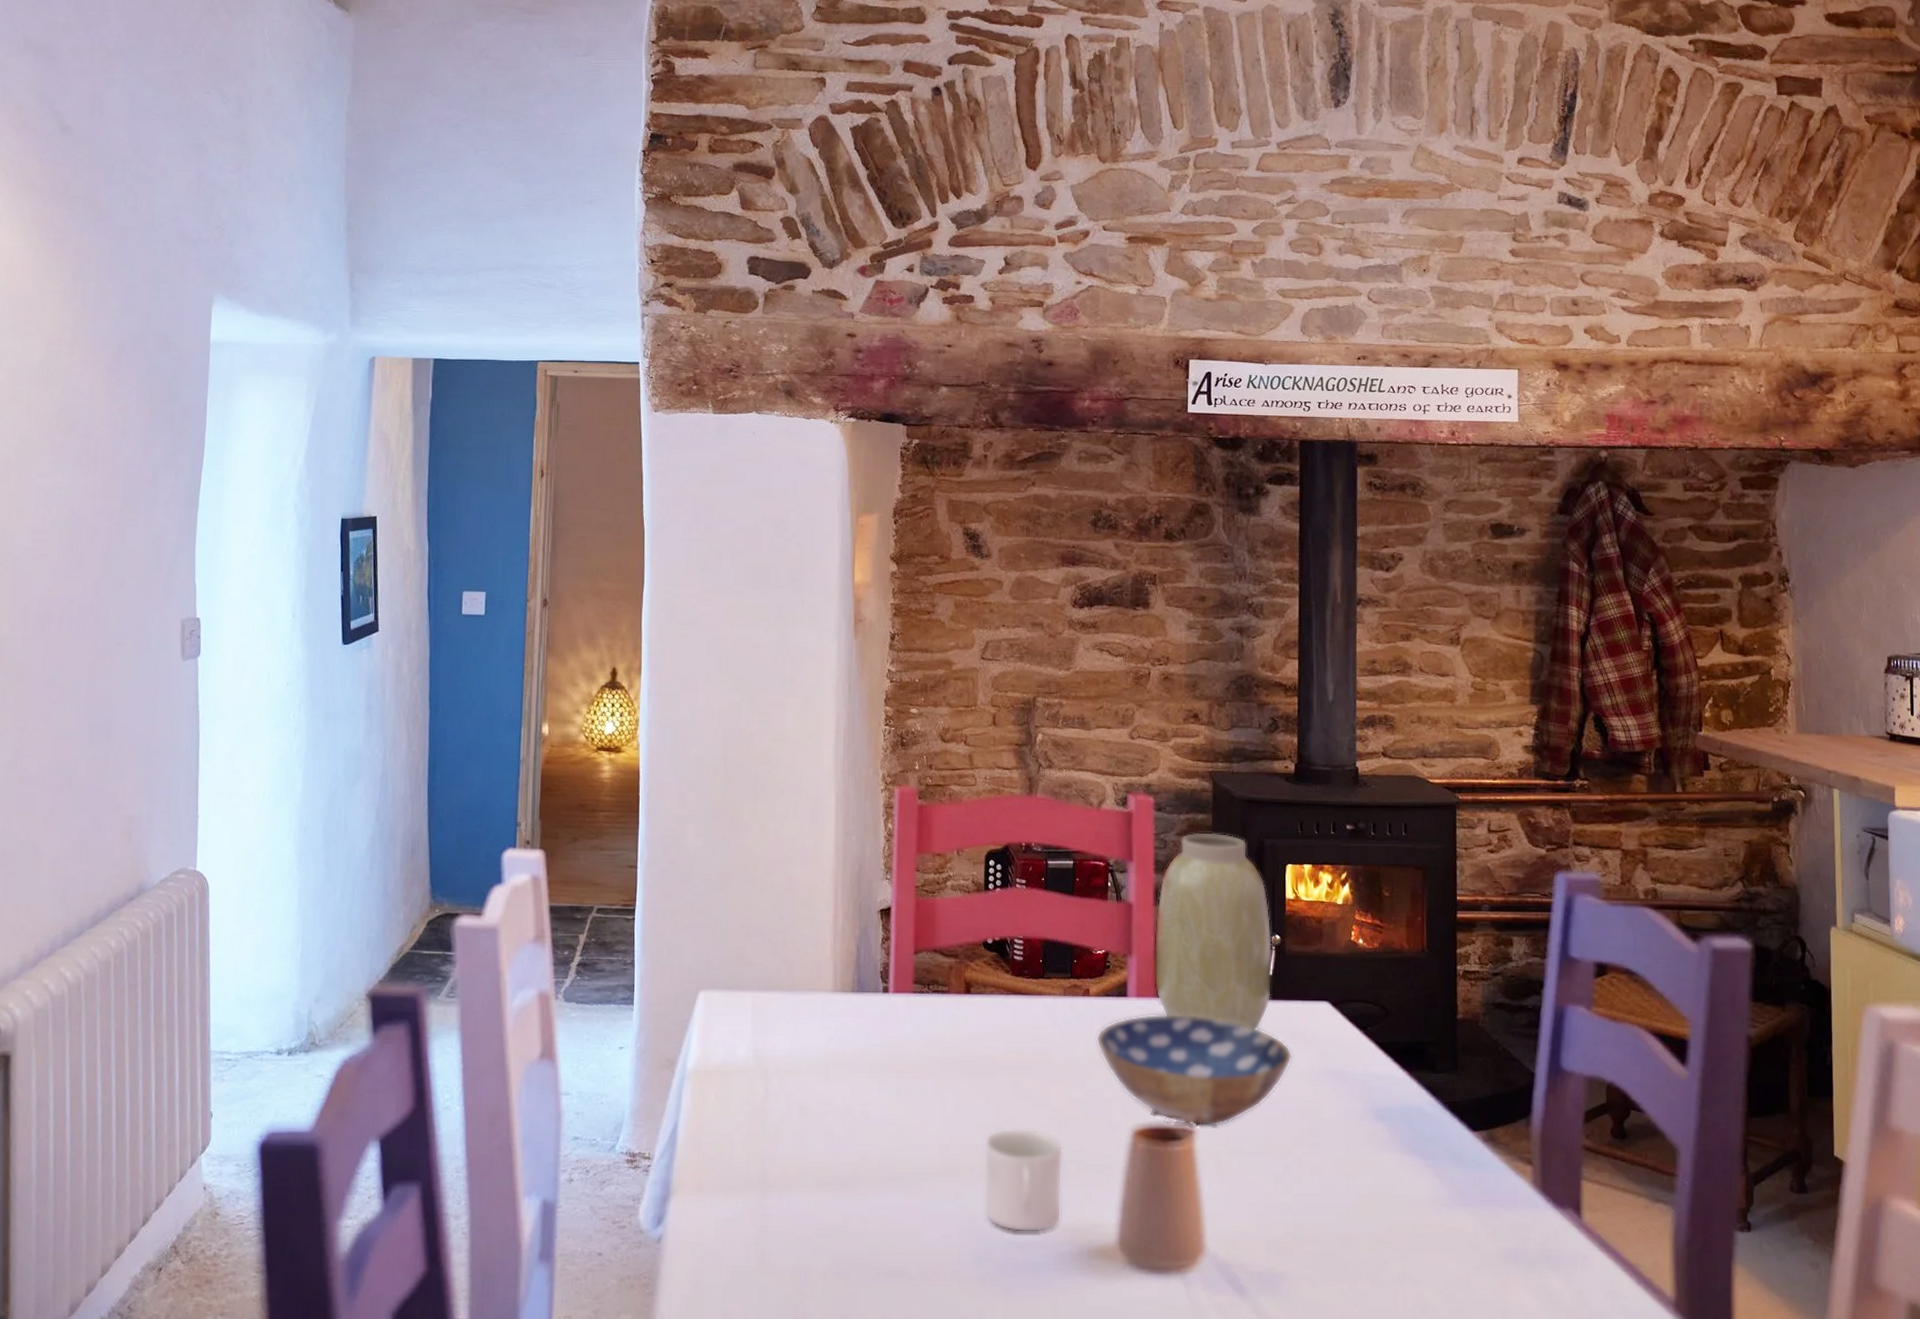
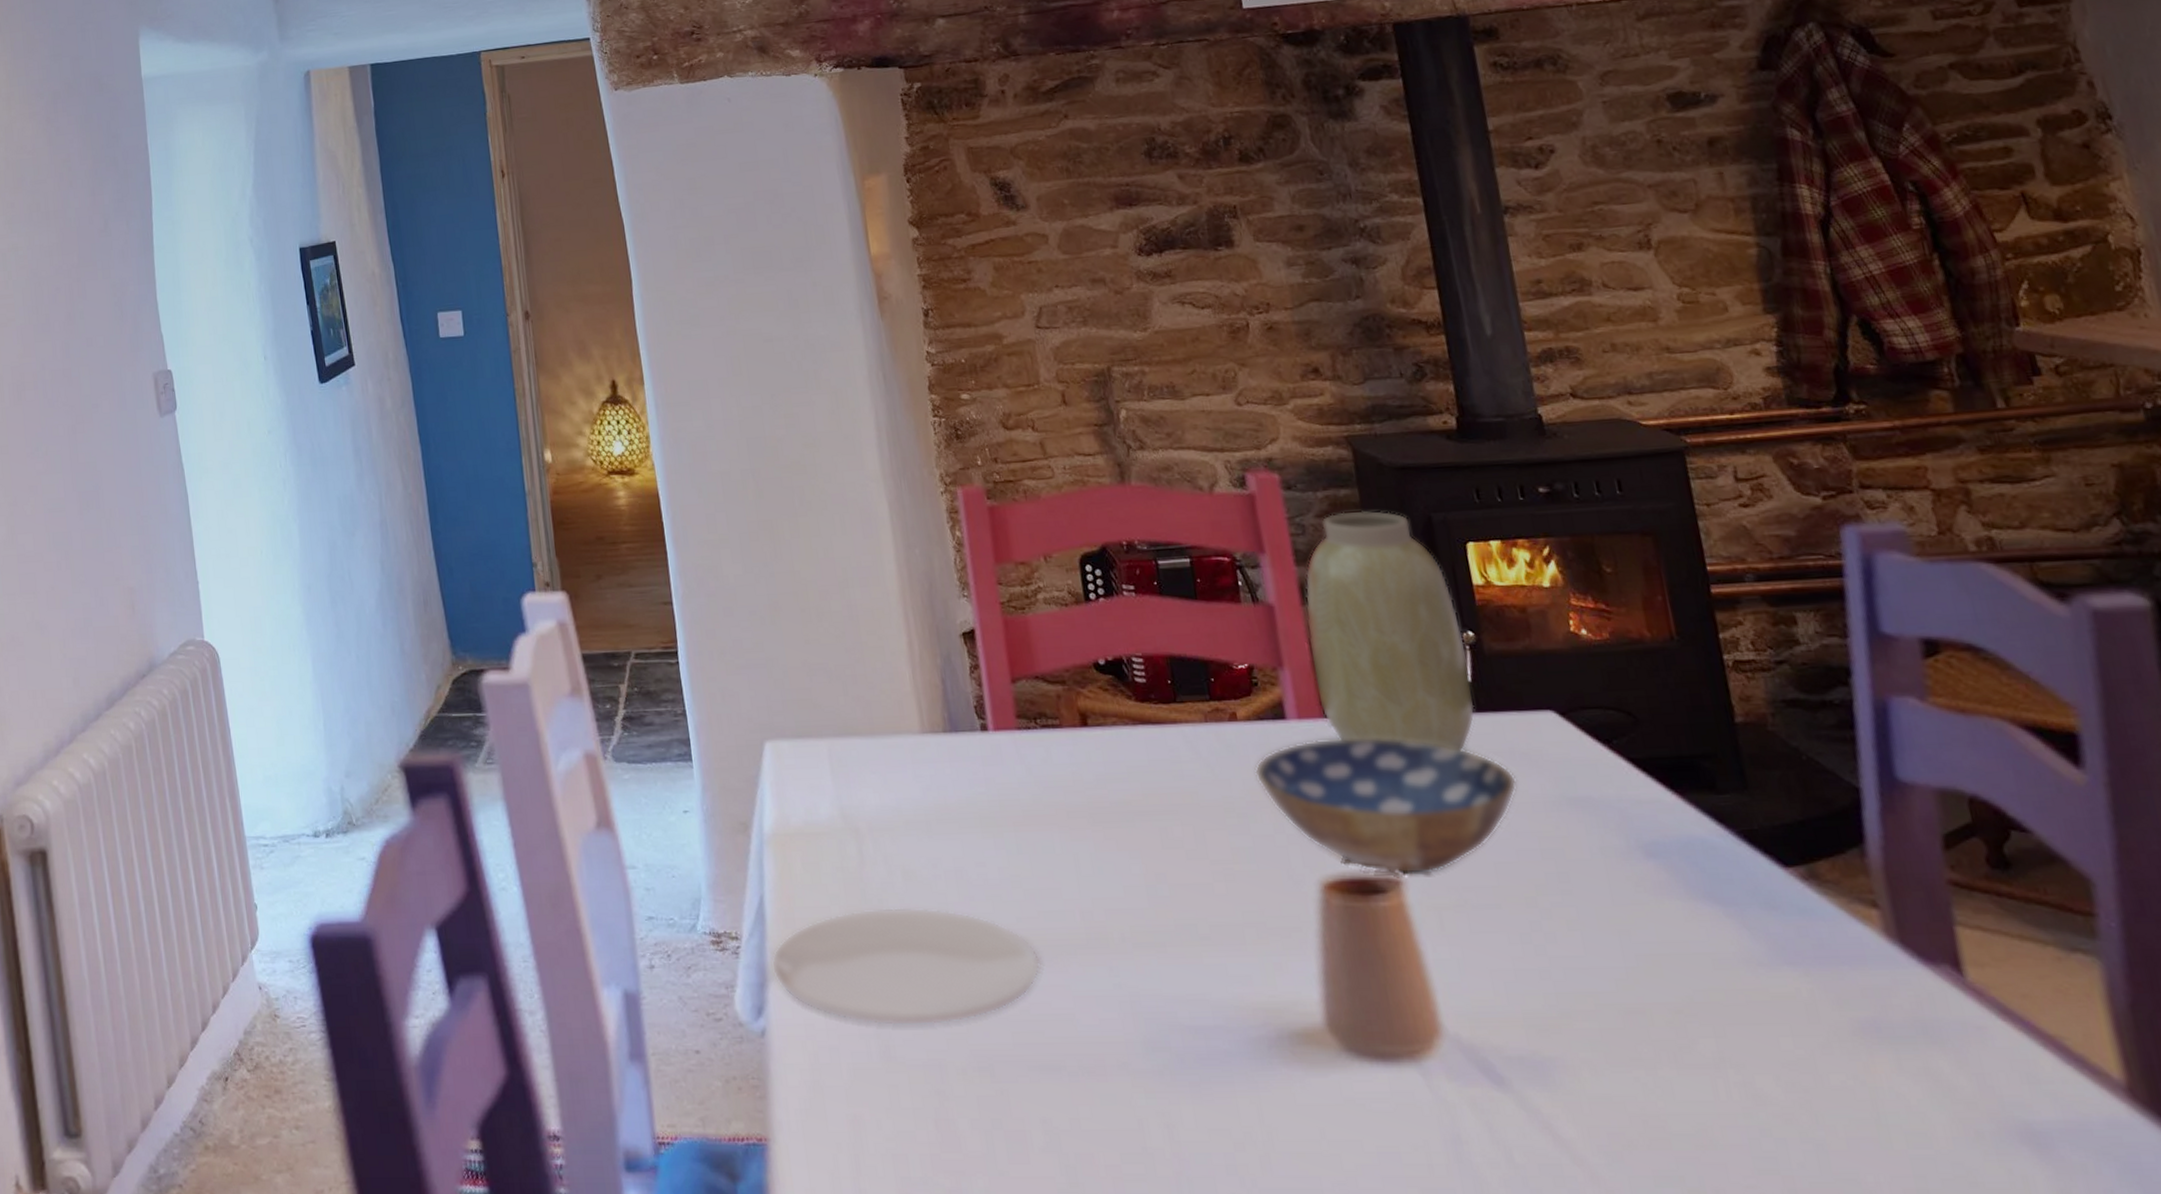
plate: none [675,1137,901,1237] -> present [771,907,1041,1026]
mug: present [984,1128,1064,1232] -> none [1134,886,1248,1014]

